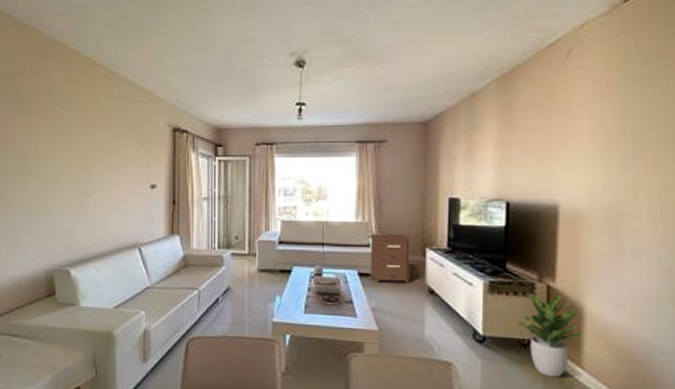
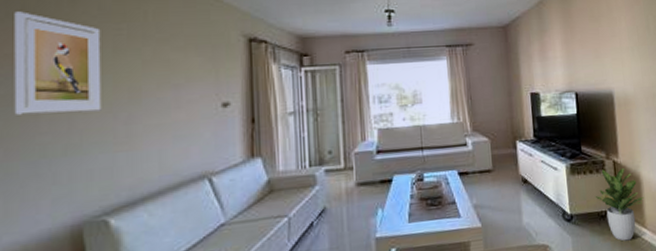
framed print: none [12,102,66,184] -> present [14,11,102,115]
nightstand: present [370,234,410,284] -> none [466,130,505,180]

